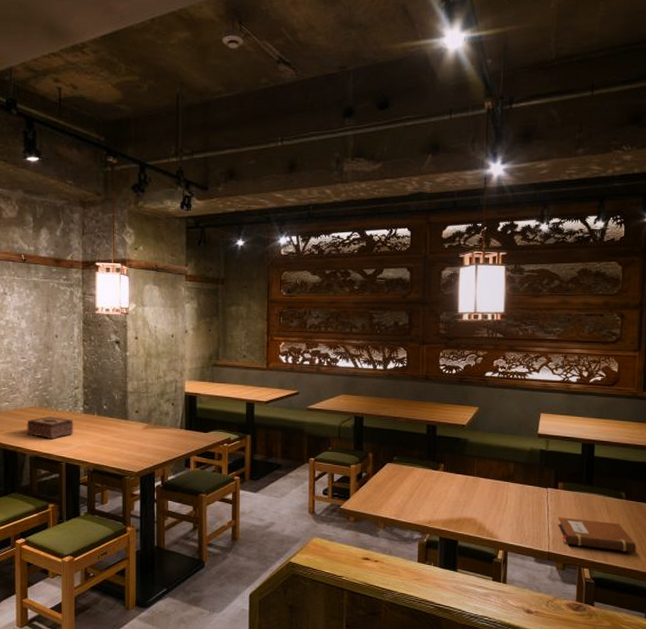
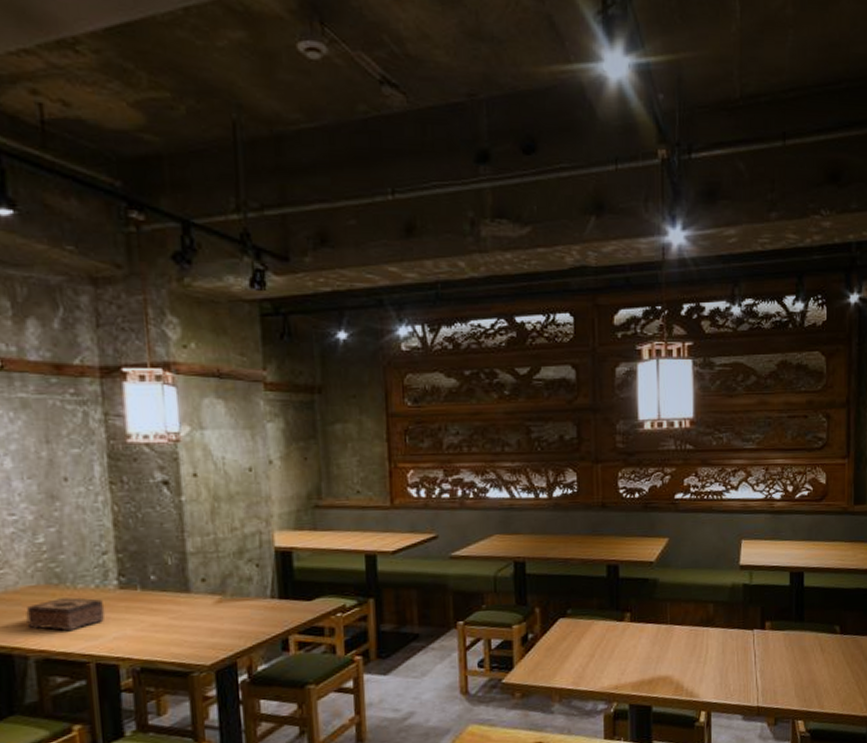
notebook: present [557,517,637,552] -> none [766,662,854,696]

